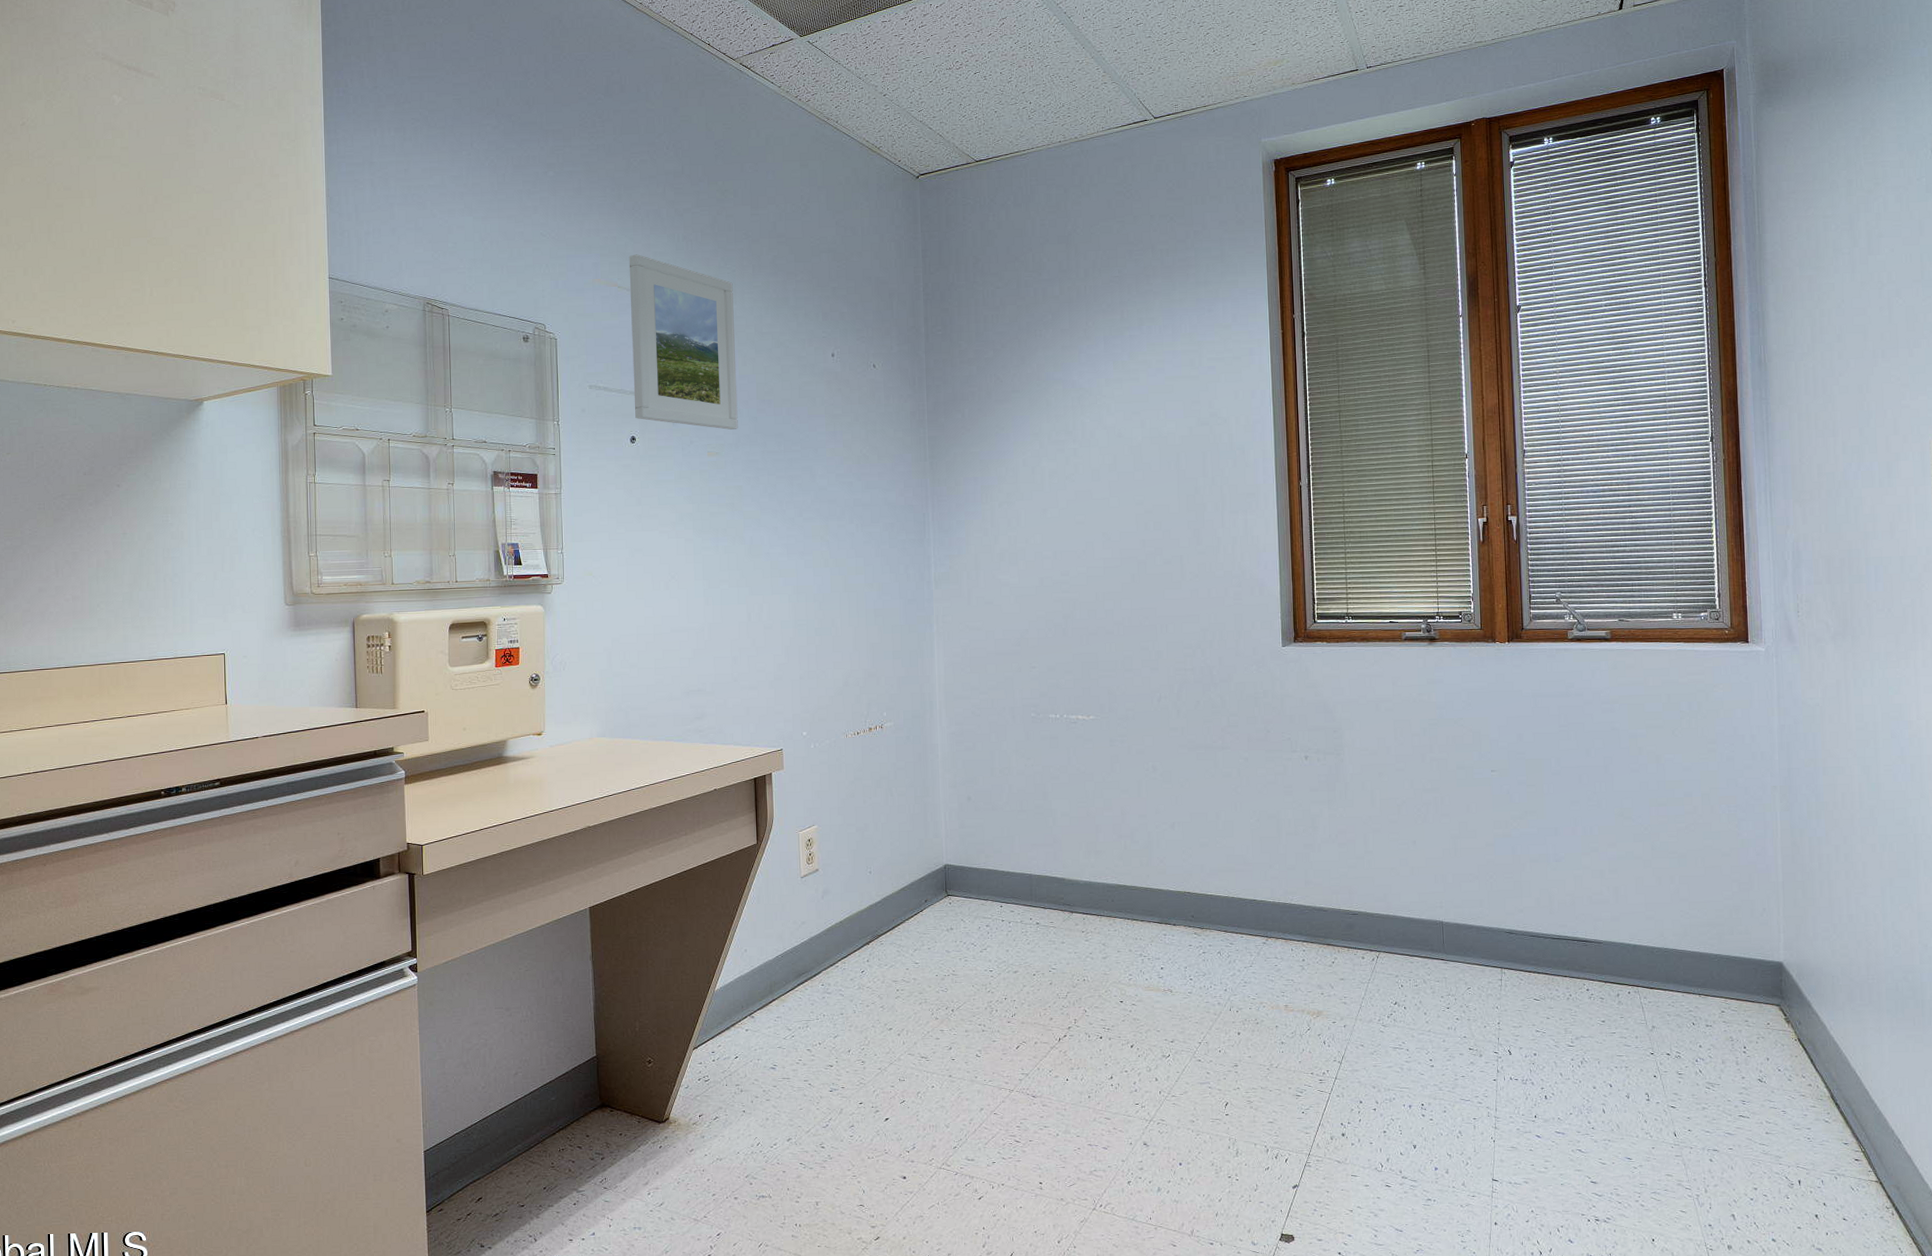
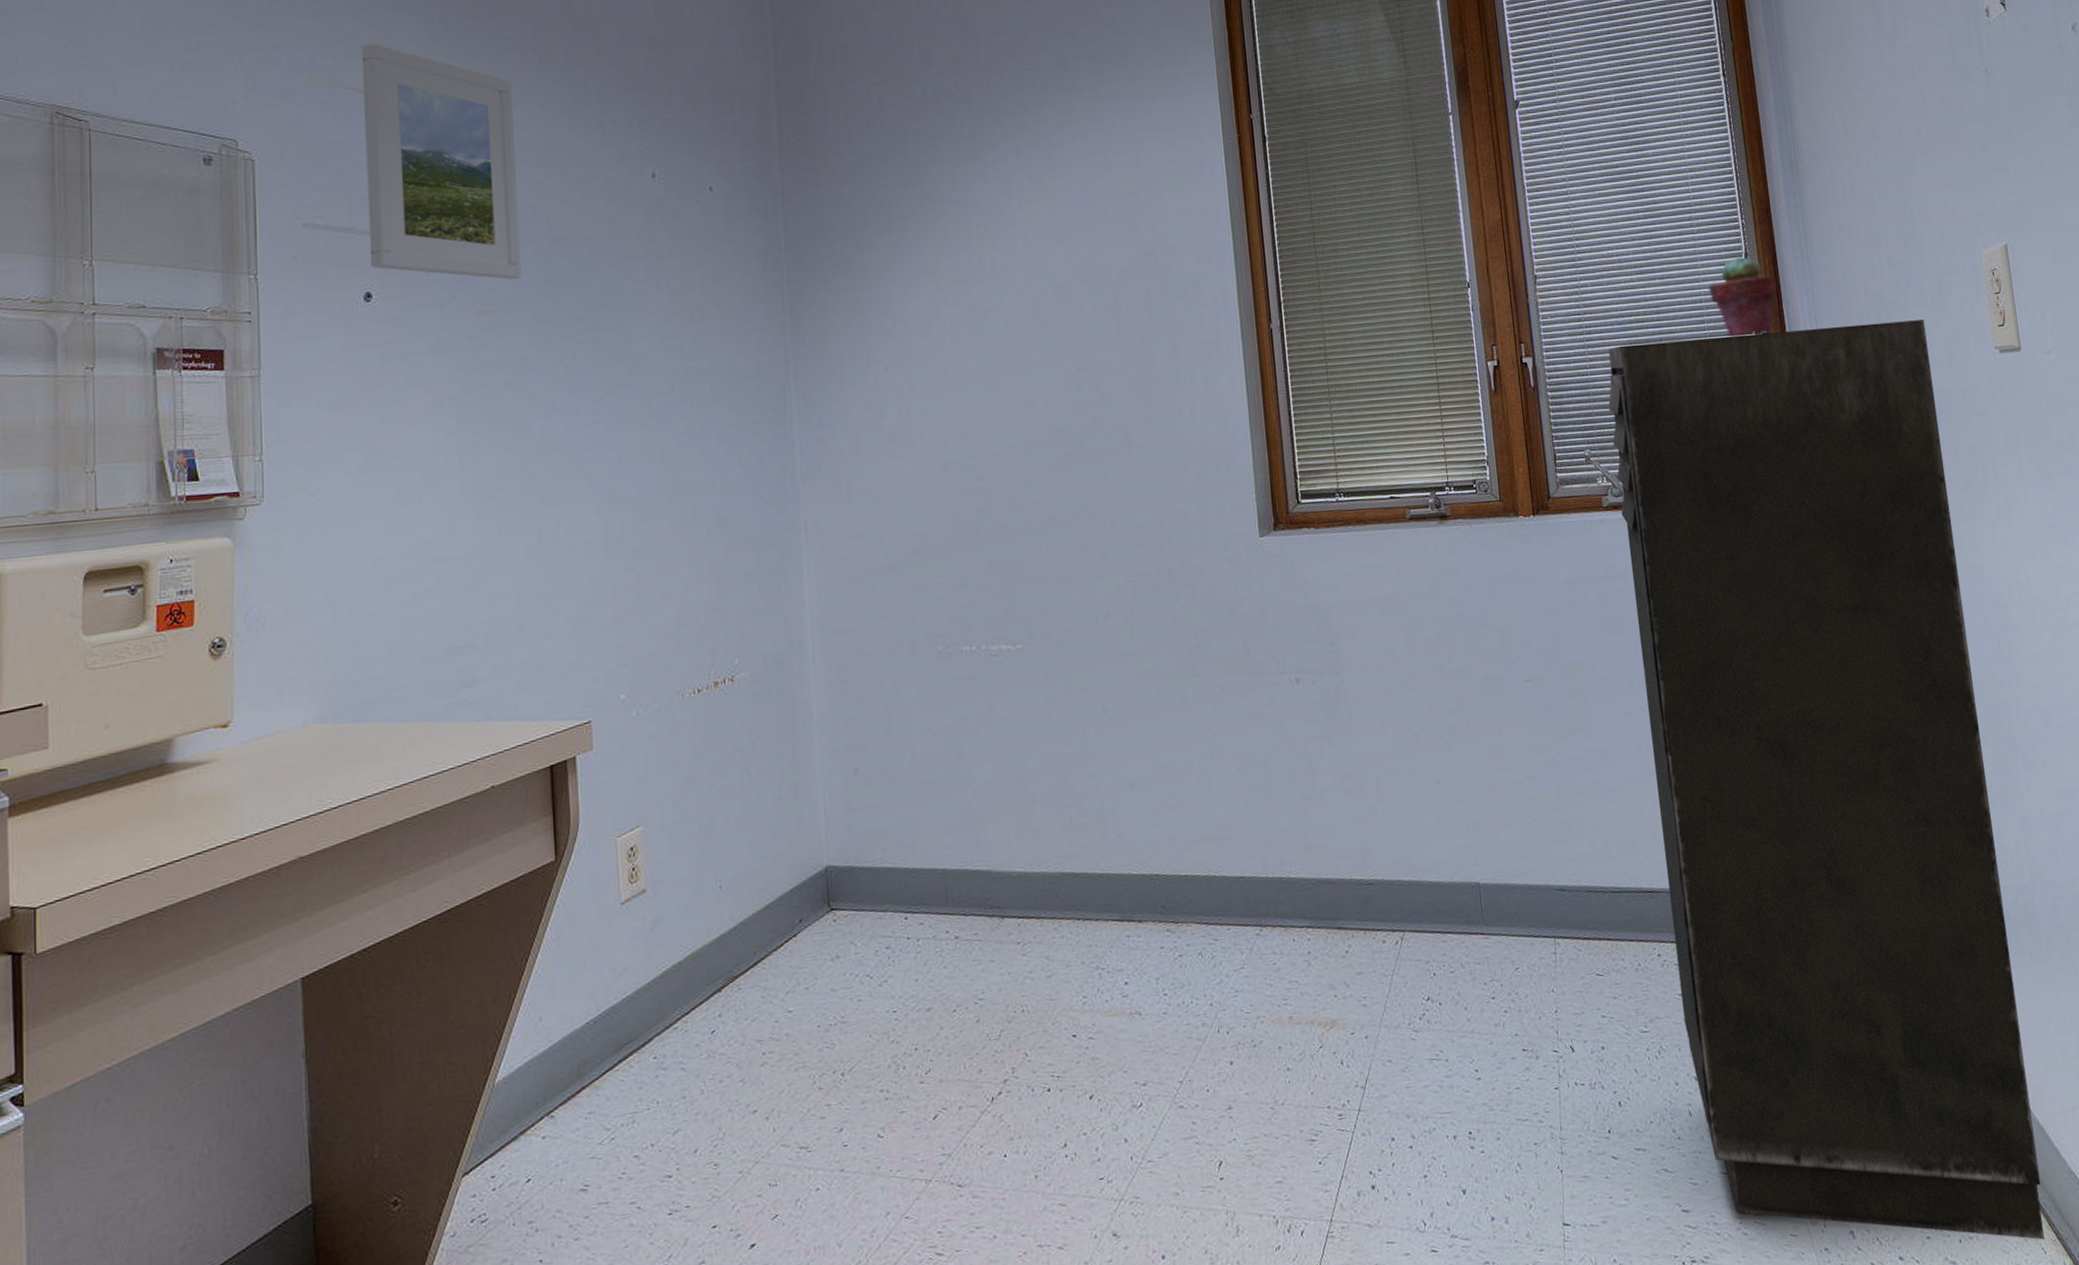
storage cabinet: none [1579,498,1903,1242] -> present [1608,320,2044,1240]
potted succulent: none [1675,439,1738,506] -> present [1708,256,1777,337]

